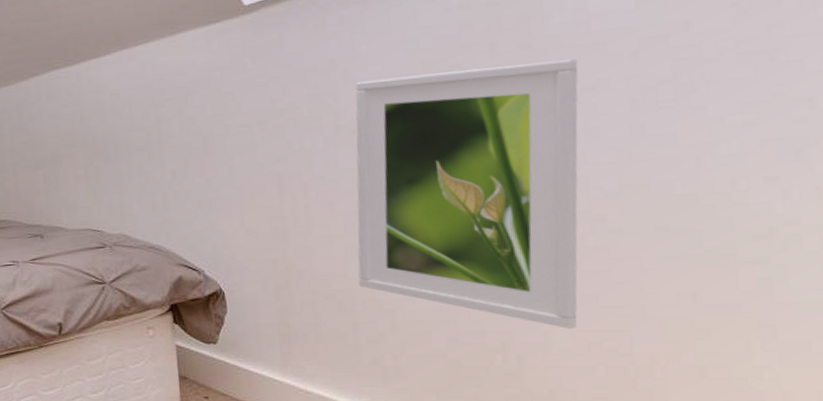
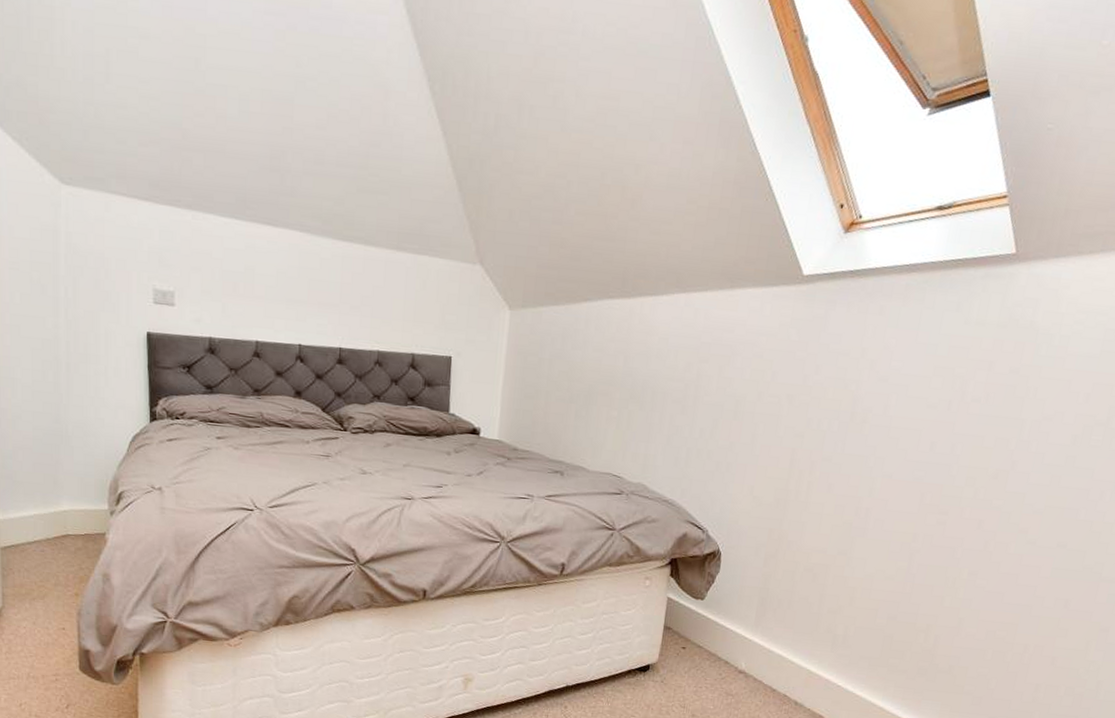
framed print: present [355,59,578,329] -> none [834,374,1048,618]

